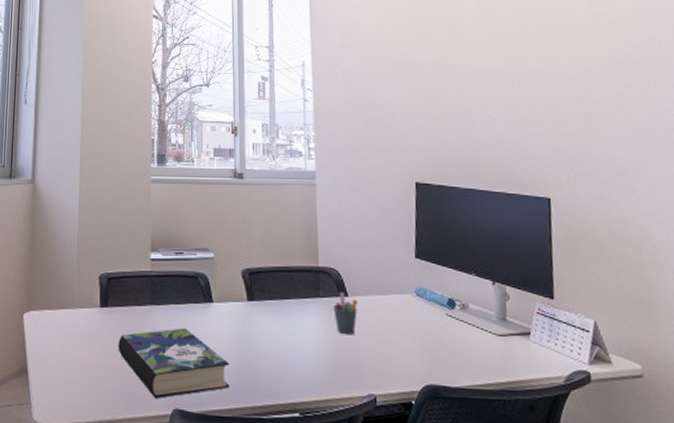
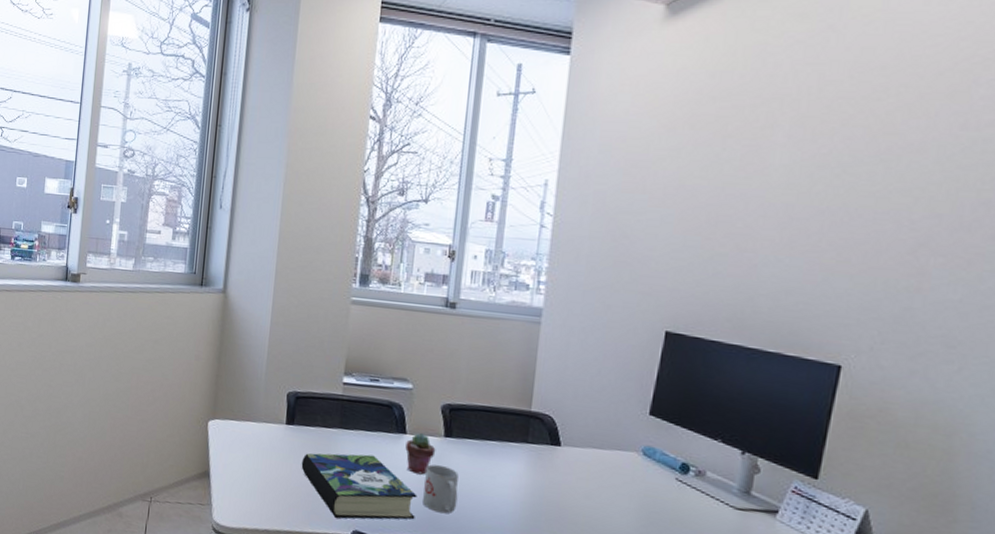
potted succulent: none [214,300,241,341] -> present [405,433,436,475]
mug: none [235,329,266,378] -> present [423,464,459,514]
pen holder: present [333,291,358,336] -> none [541,439,572,486]

